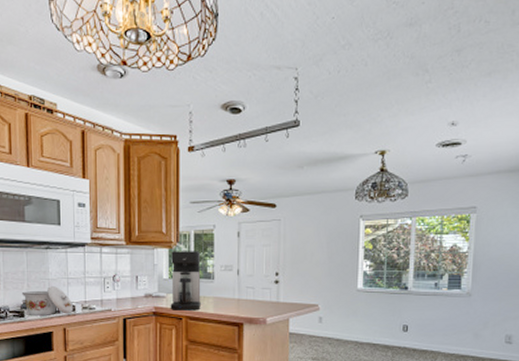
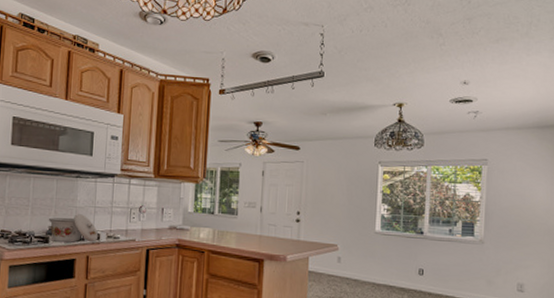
coffee maker: present [170,251,201,311] -> none [193,186,226,245]

